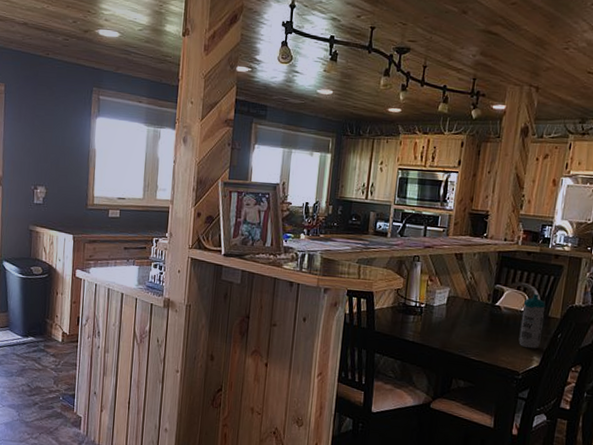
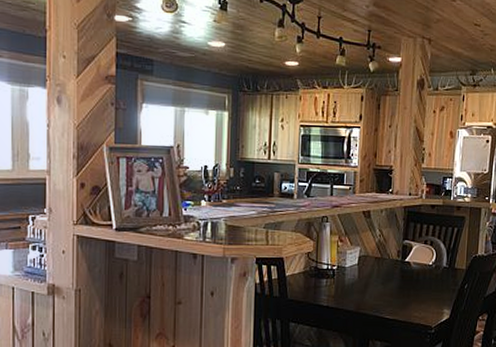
water bottle: present [518,294,546,349] -> none [429,247,452,302]

